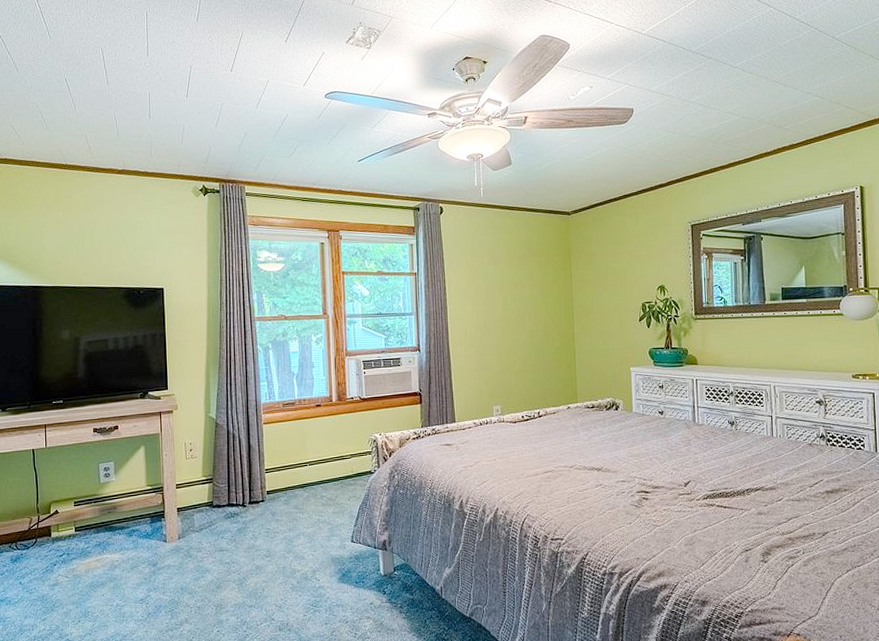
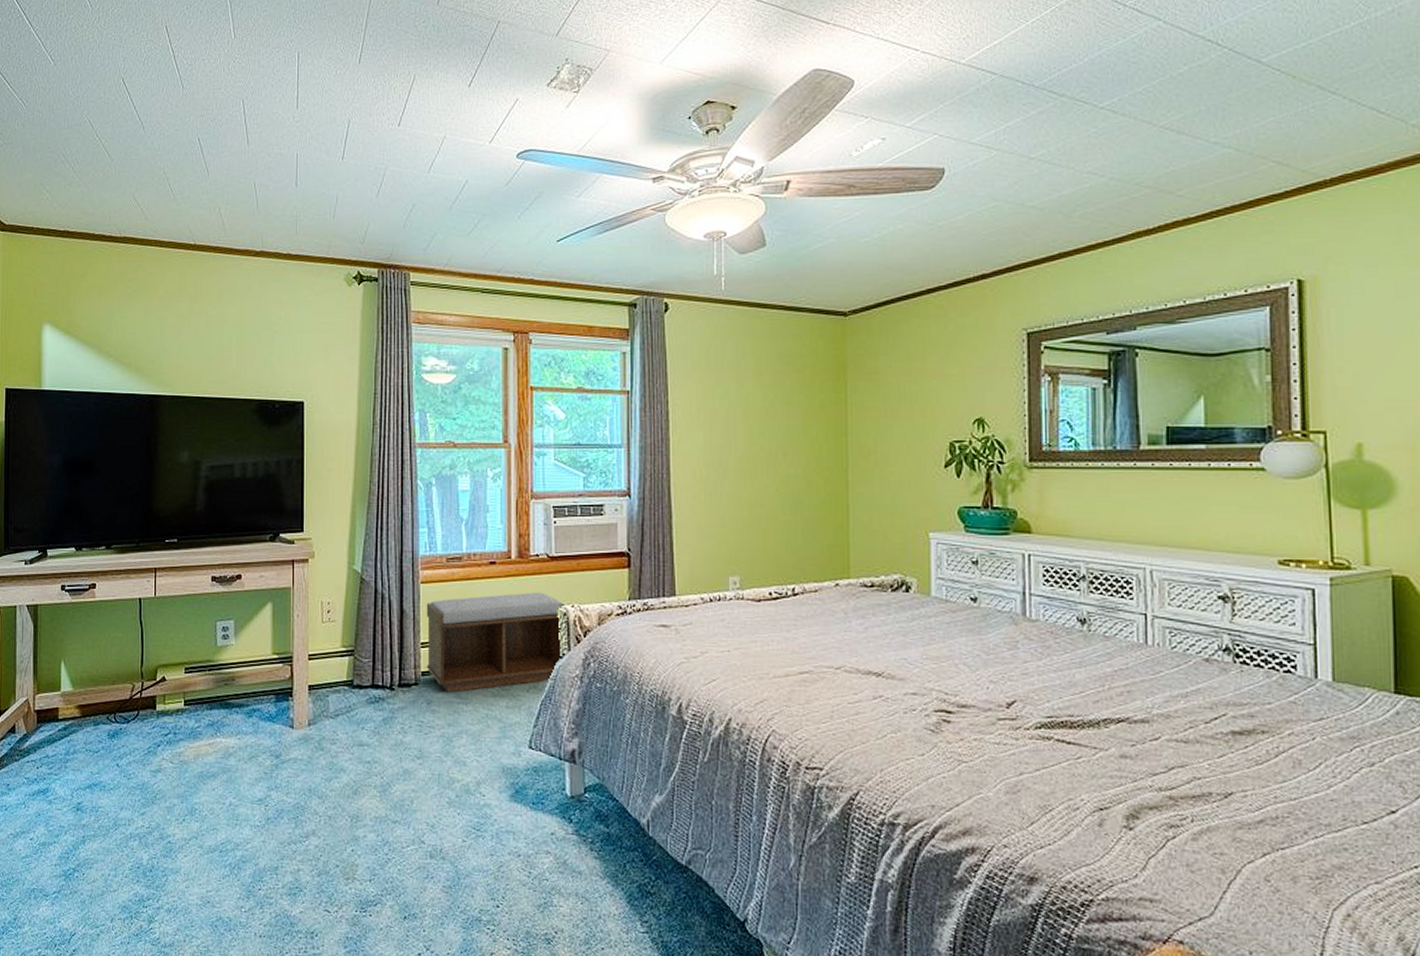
bench: none [268,425,374,506] -> present [426,592,564,693]

